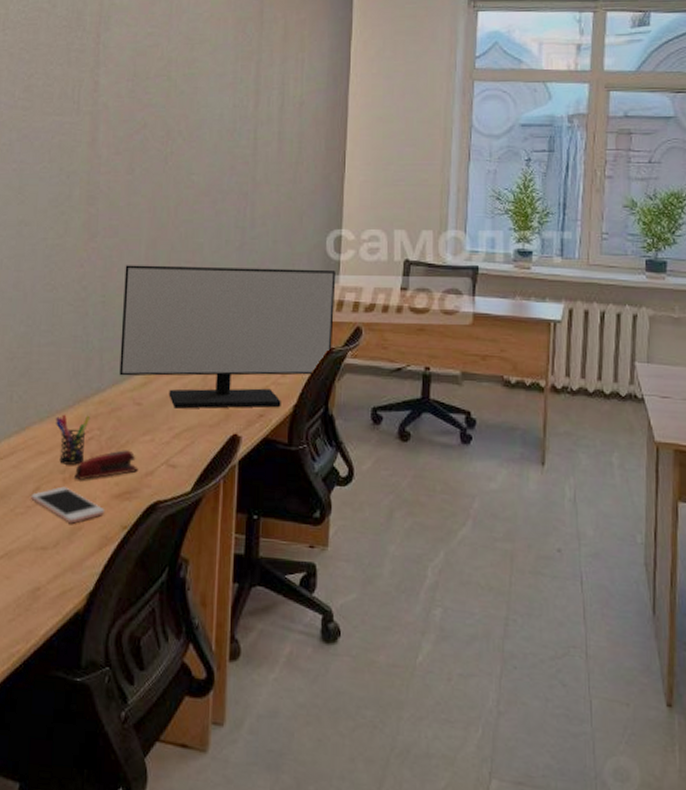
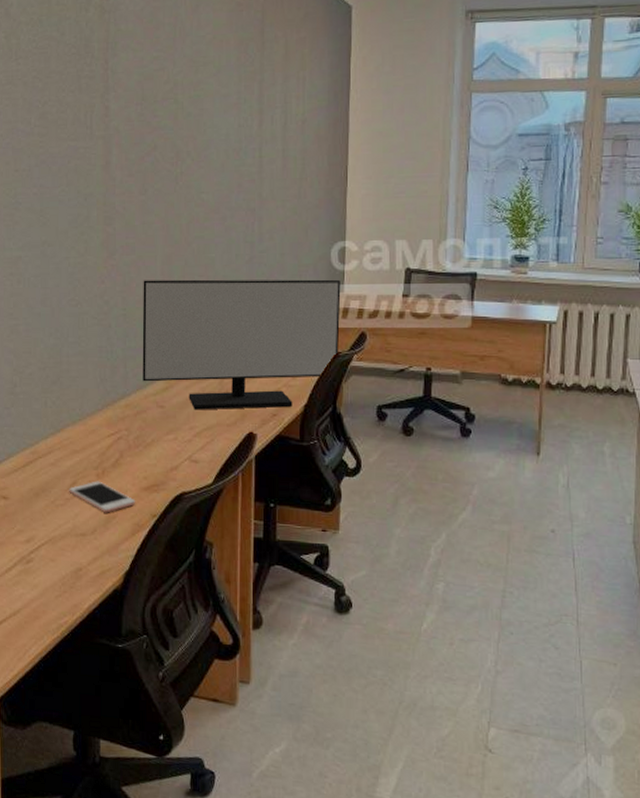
pen holder: present [55,414,91,465] -> none [86,417,118,462]
stapler: present [75,449,139,480] -> none [107,447,164,475]

